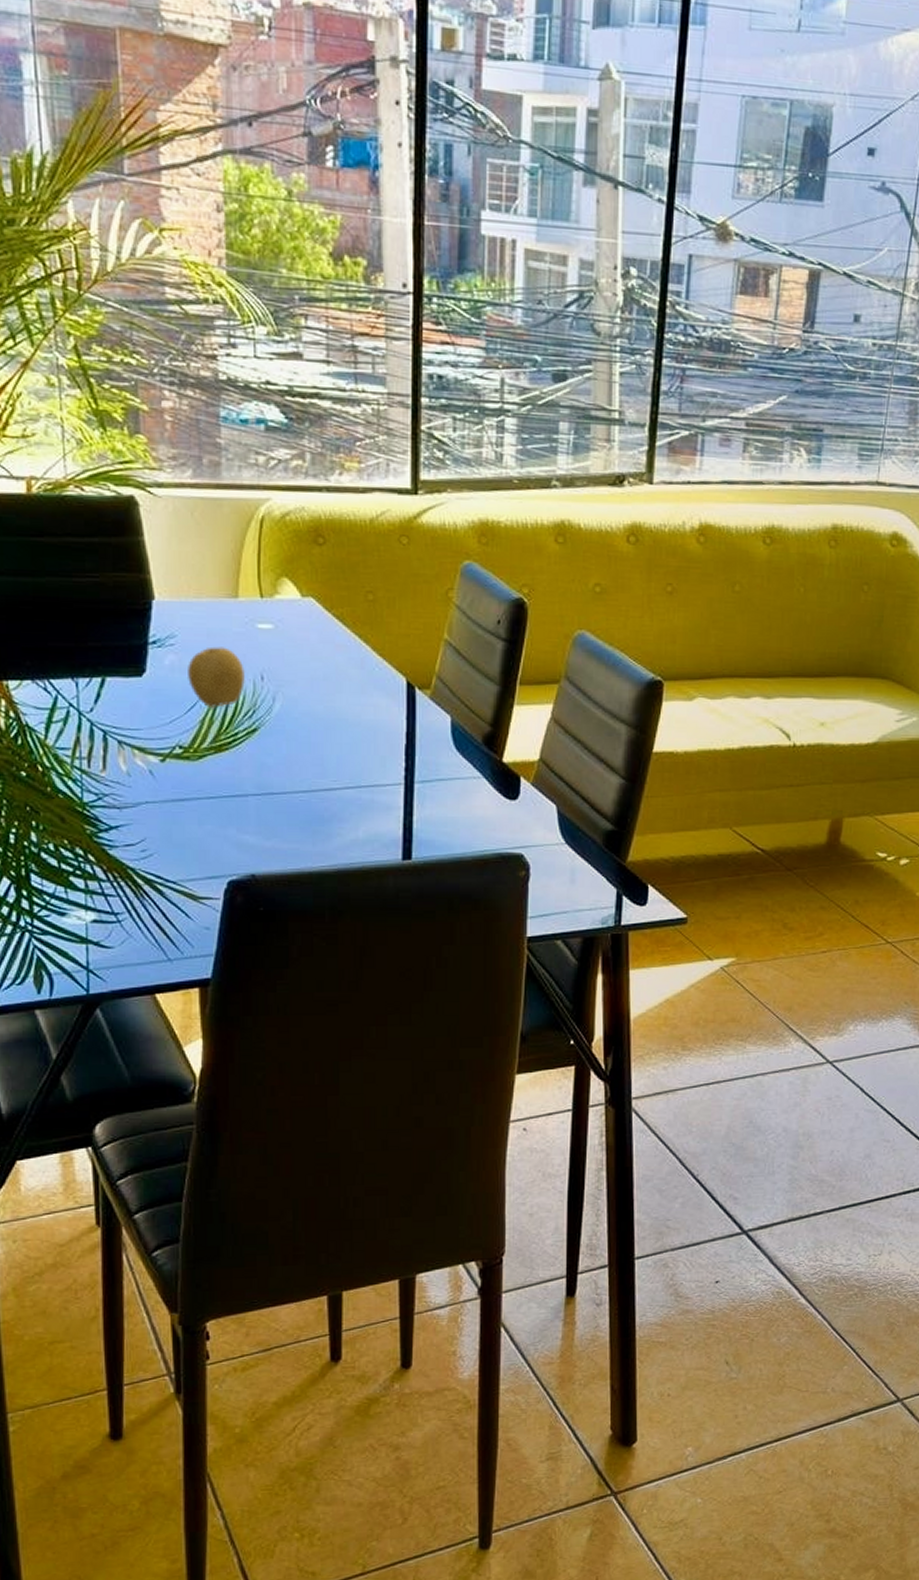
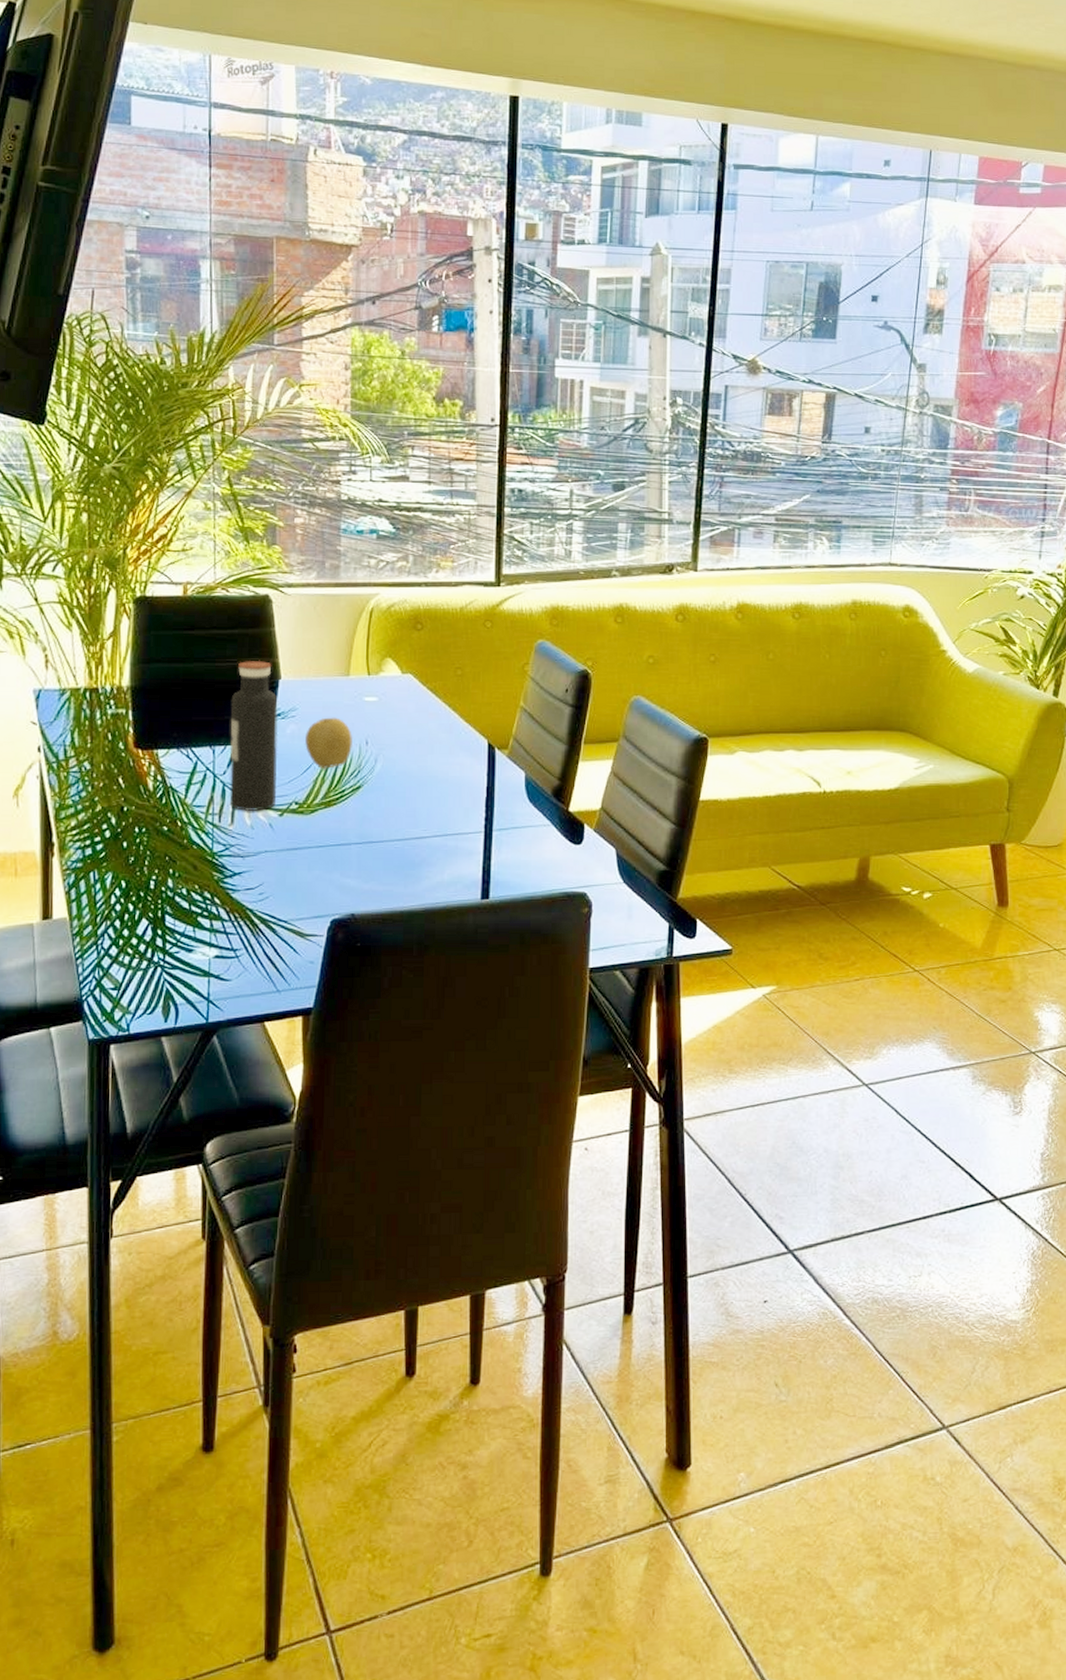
water bottle: none [94,575,156,757] -> present [229,660,278,812]

